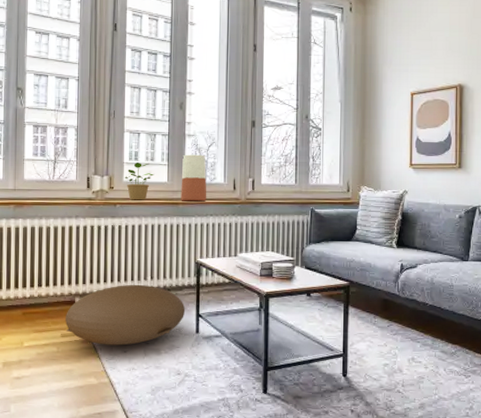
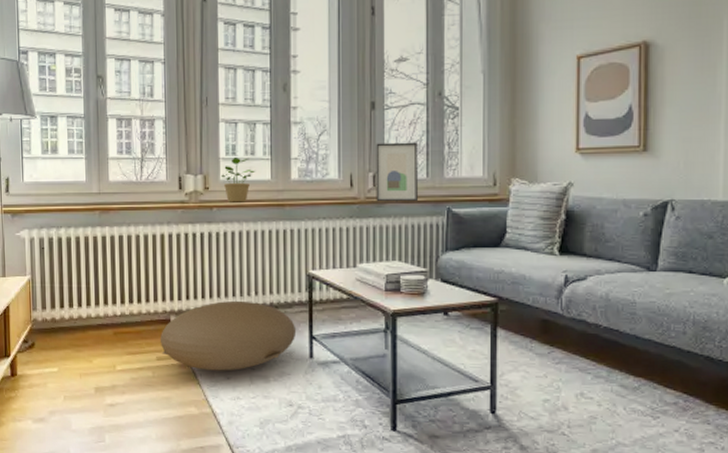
vase: present [181,154,207,203] -> none [287,145,319,204]
picture frame: none [254,154,289,203] -> present [376,142,419,202]

